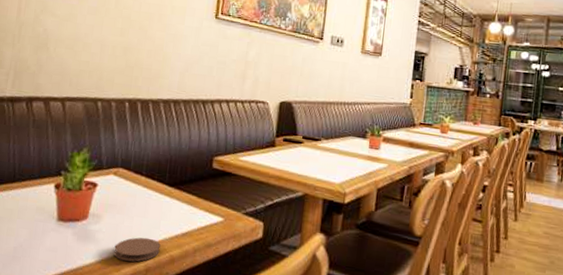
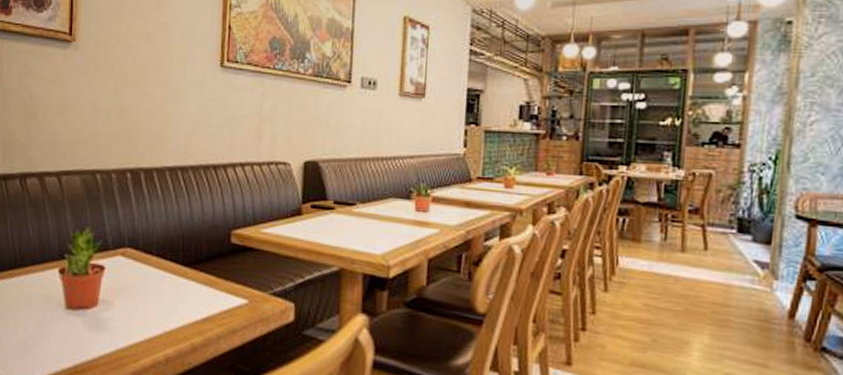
coaster: present [114,237,161,262] -> none [129,324,180,352]

